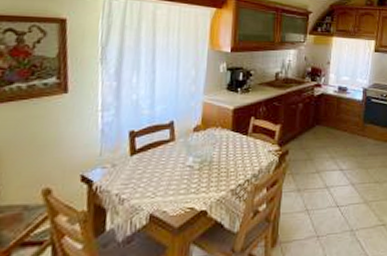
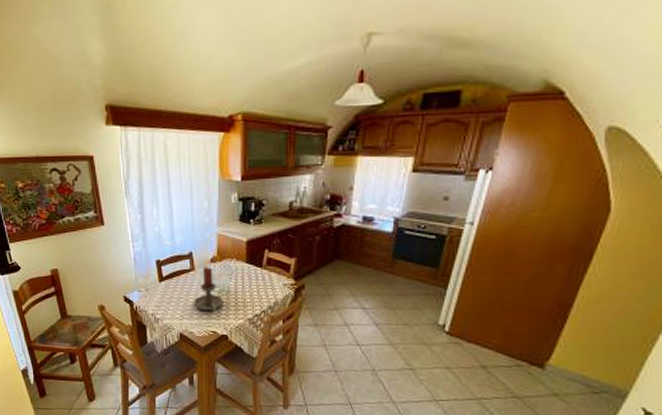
candle holder: none [169,136,204,187] -> present [193,267,223,313]

